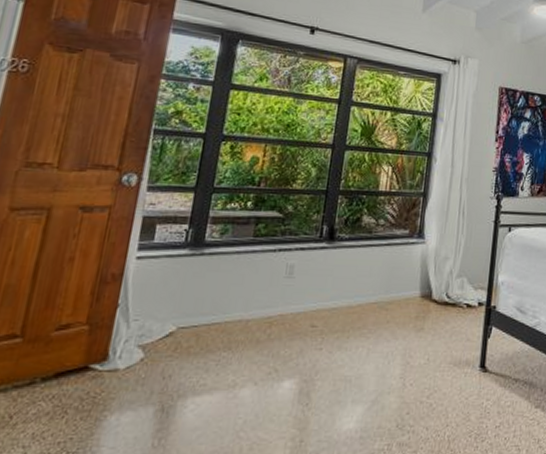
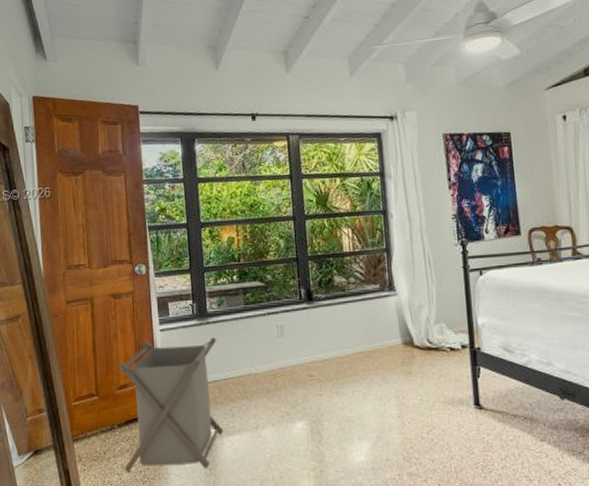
laundry basket: none [35,270,209,444] -> present [118,337,224,472]

